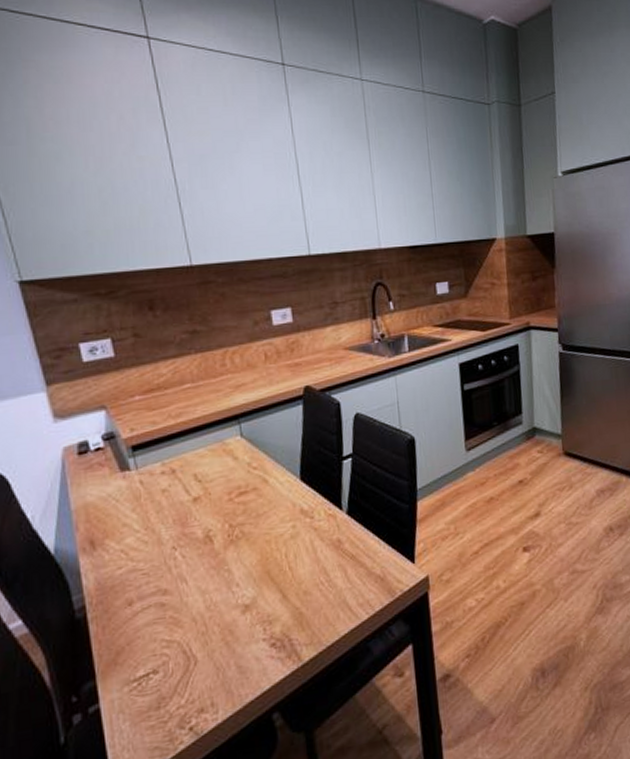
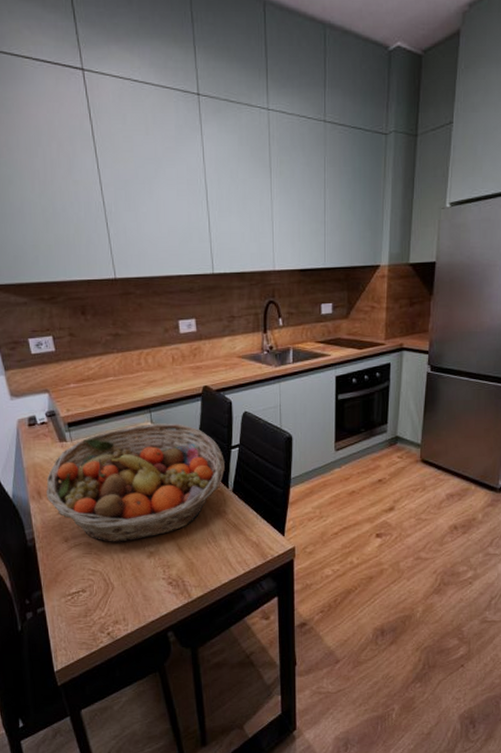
fruit basket: none [101,434,336,600] -> present [46,423,225,543]

